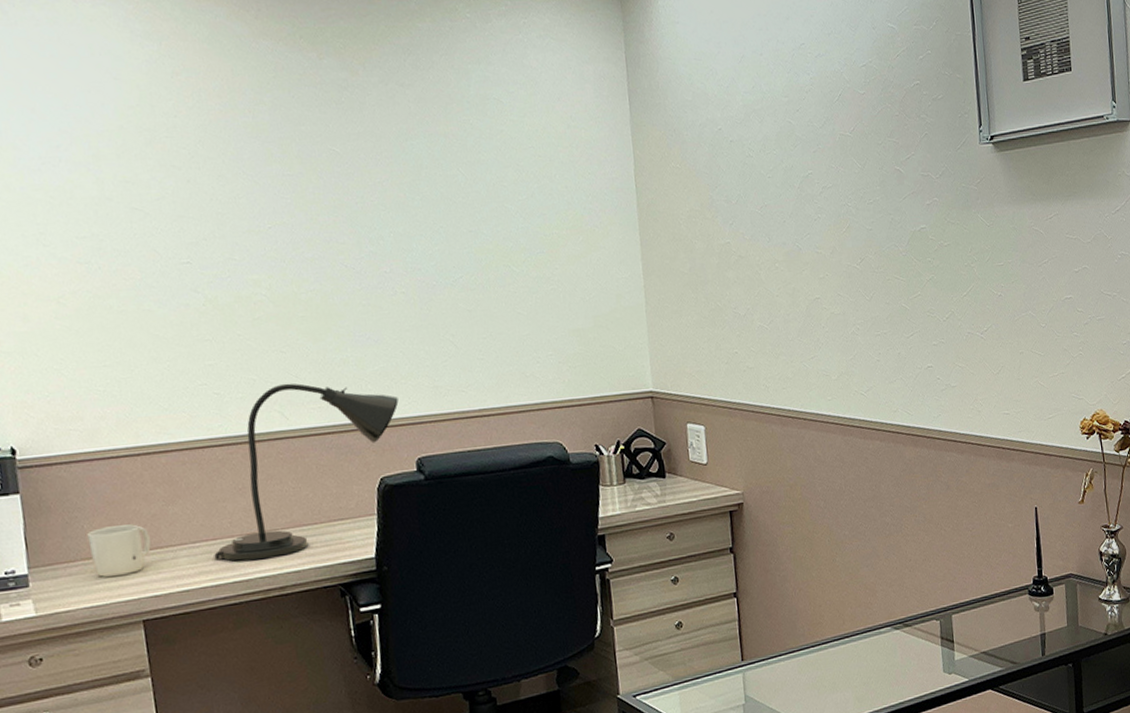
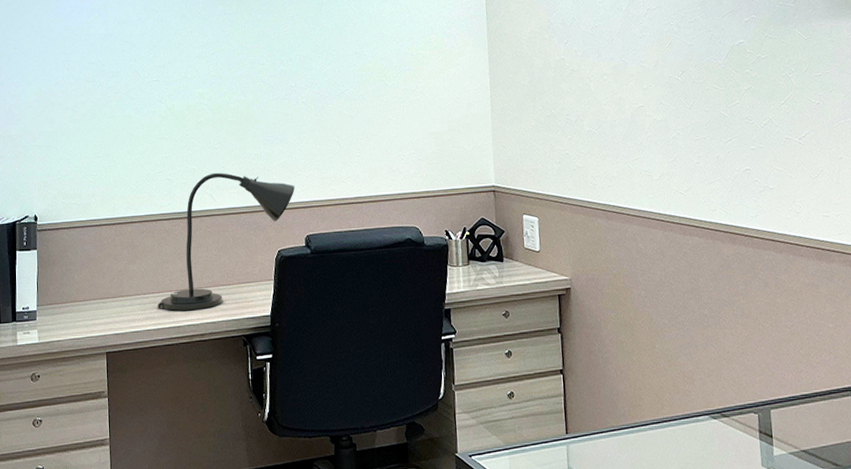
mug: present [87,524,152,577] -> none [76,277,117,317]

